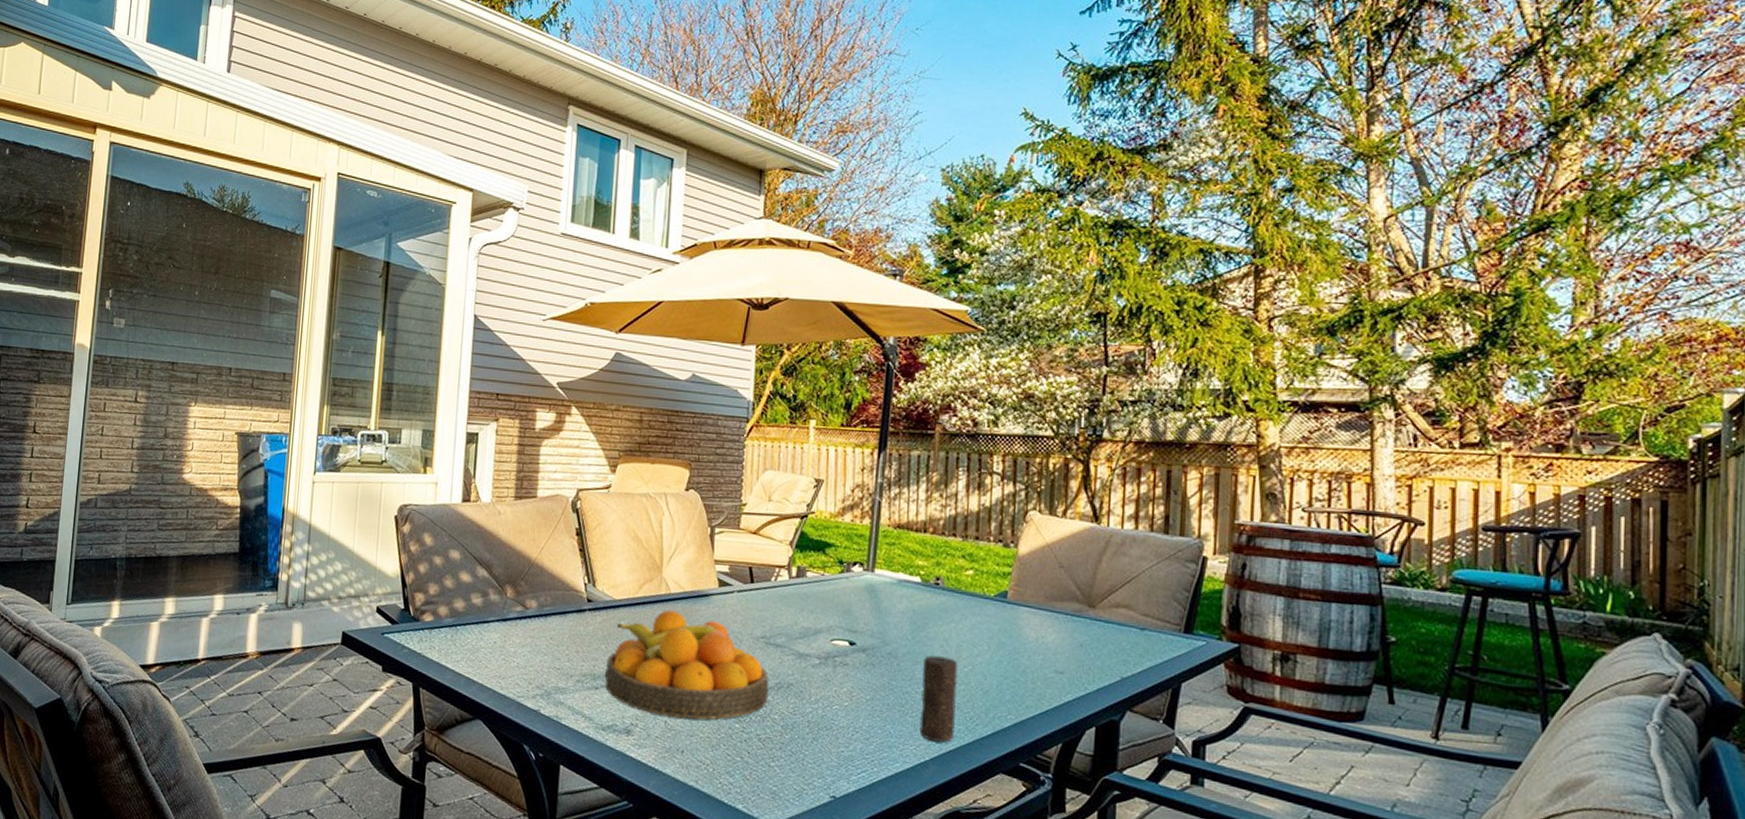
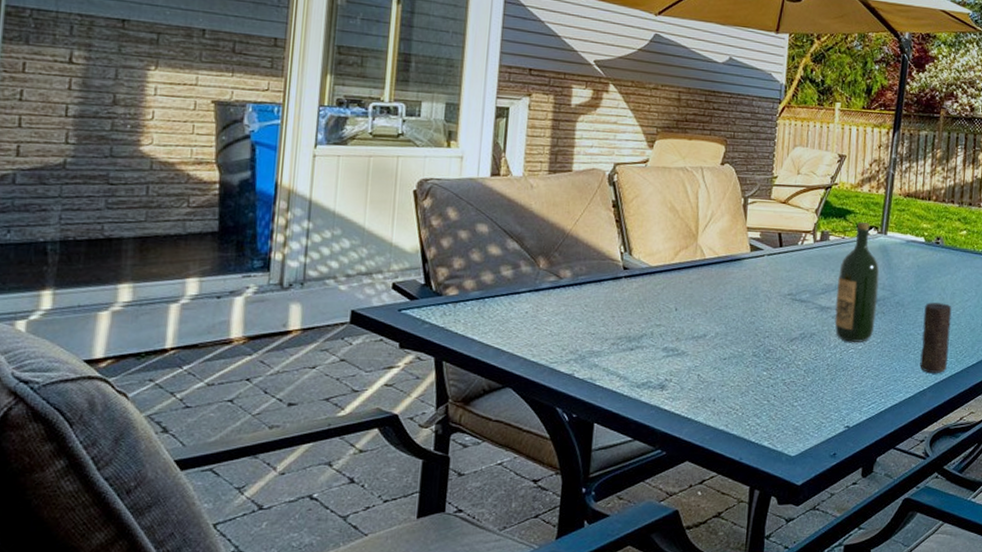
fruit bowl: present [604,610,769,720] -> none [639,274,795,371]
wine bottle: none [815,556,867,698] -> present [834,221,880,342]

